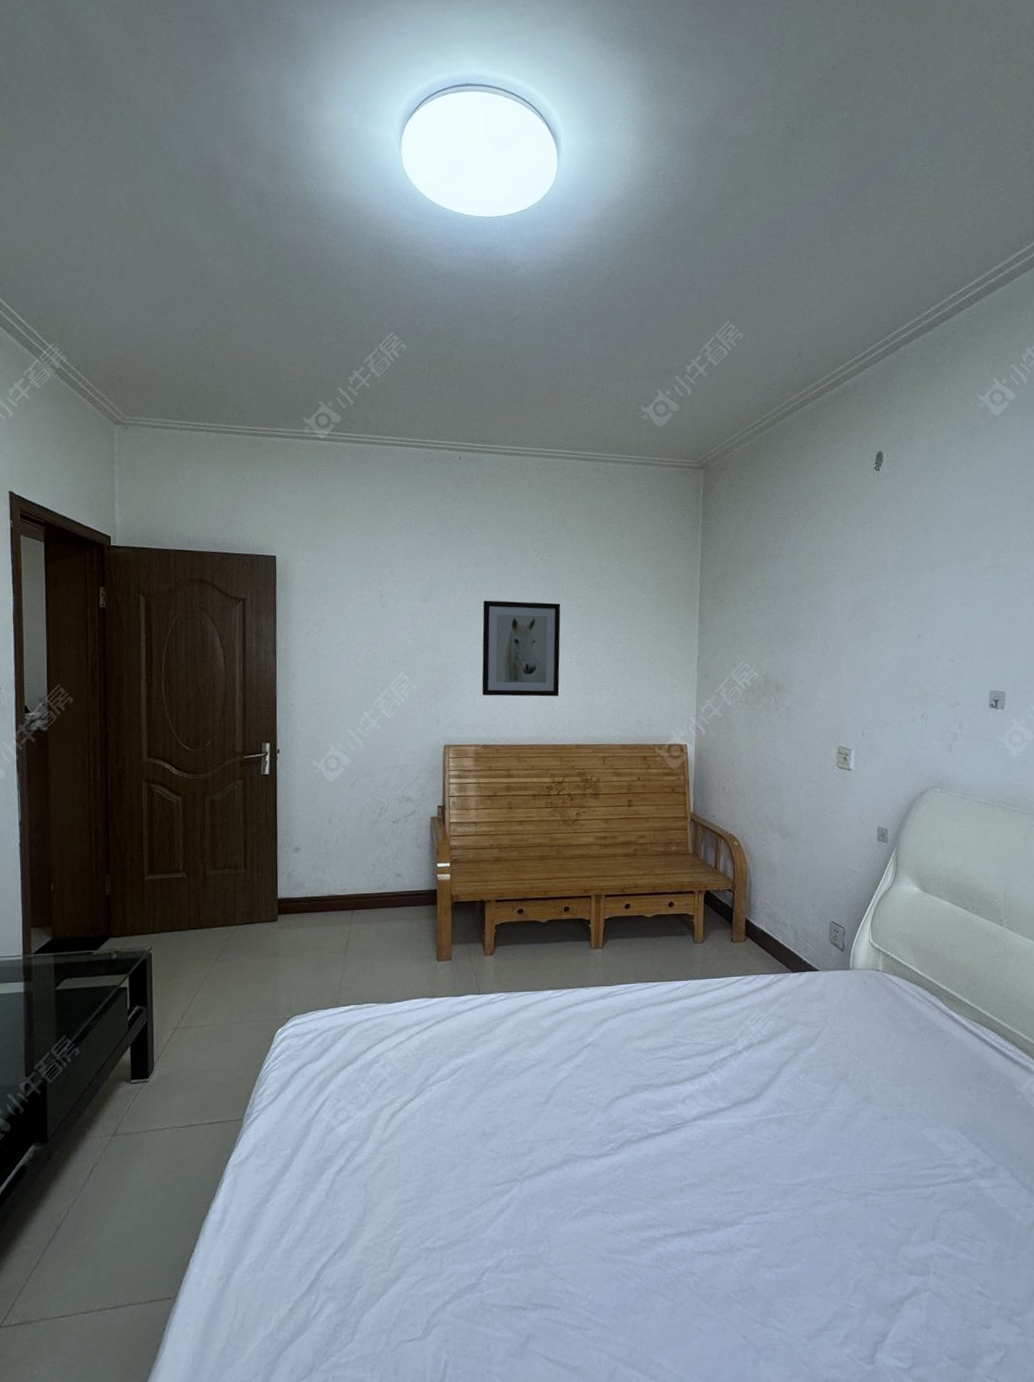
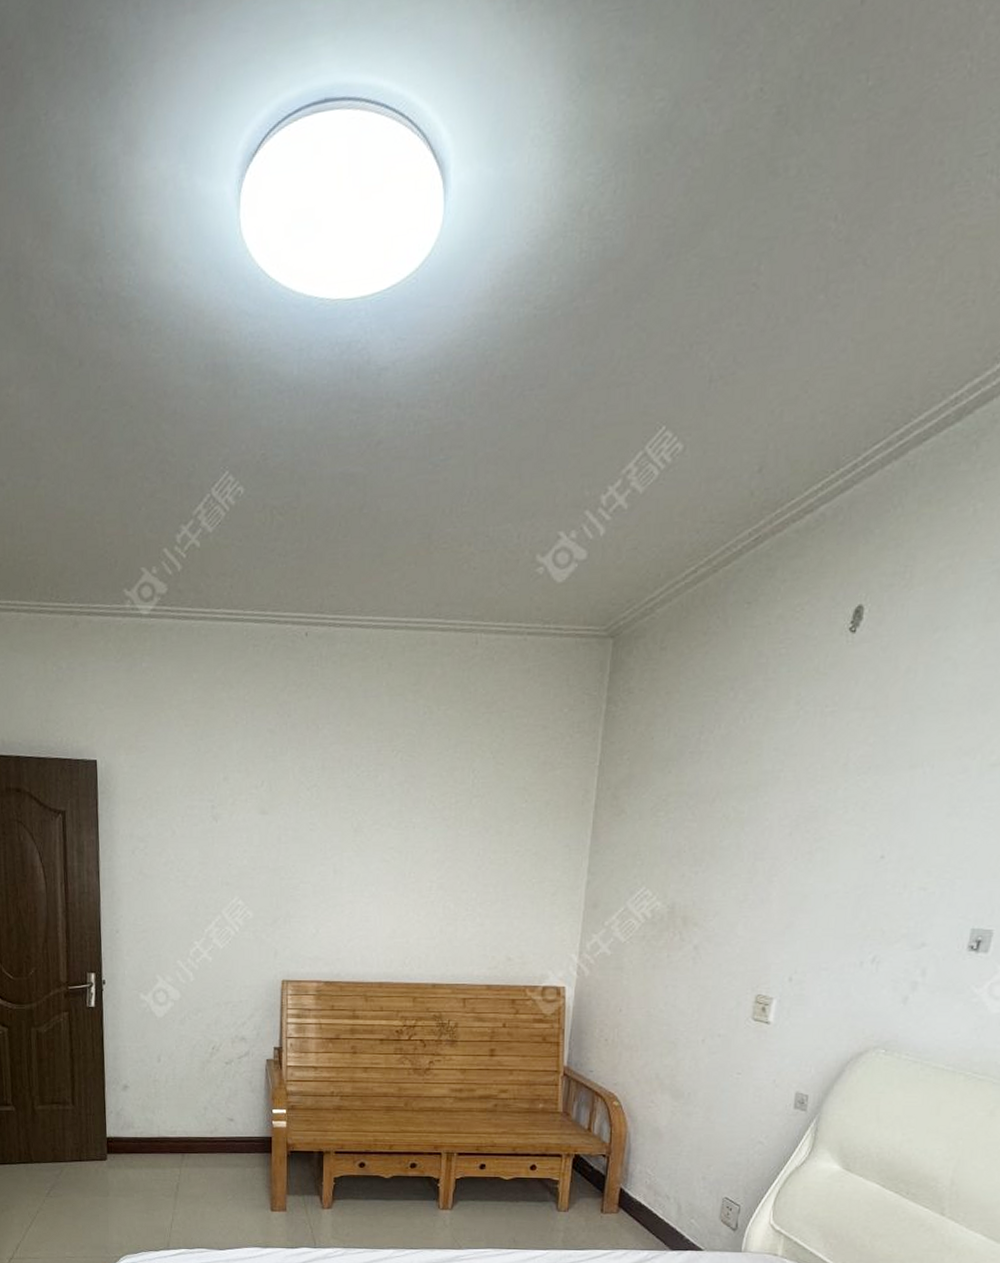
wall art: present [482,600,561,697] -> none [326,811,422,927]

